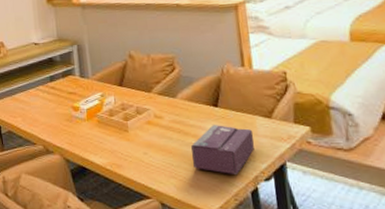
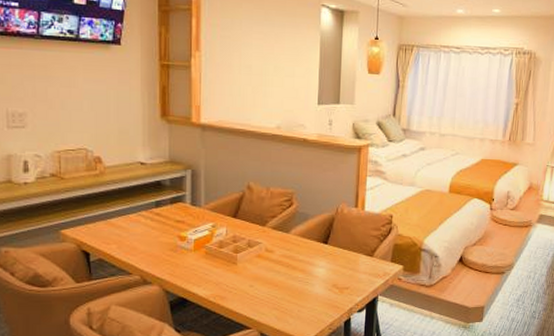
tissue box: present [191,125,254,174] -> none [295,261,355,306]

